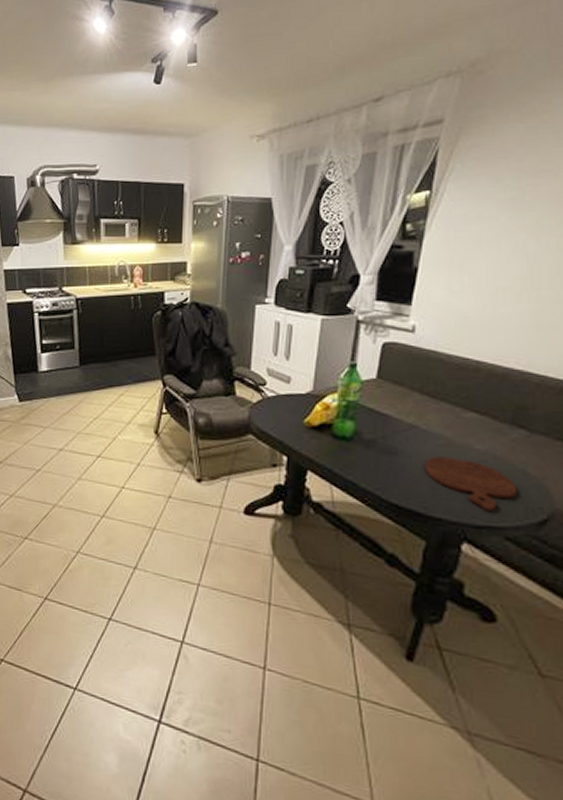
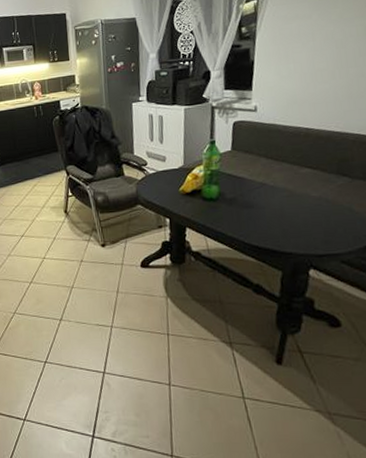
cutting board: present [425,456,518,512] -> none [275,205,347,244]

